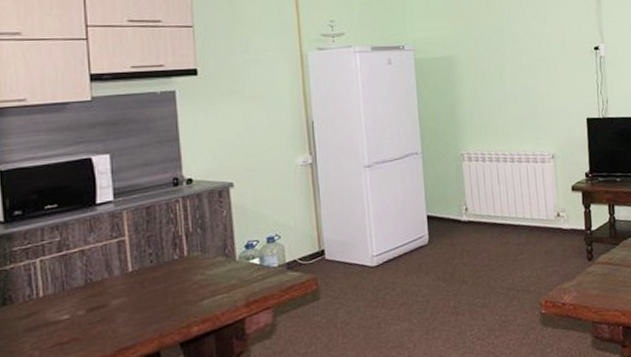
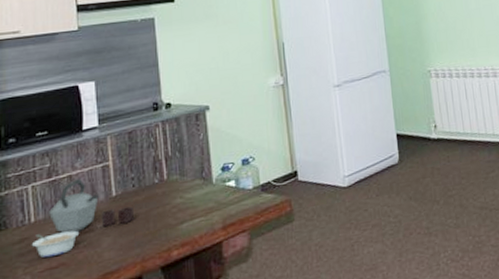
legume: none [41,305,93,333] -> present [32,230,80,258]
kettle: none [59,254,153,309] -> present [49,179,135,234]

